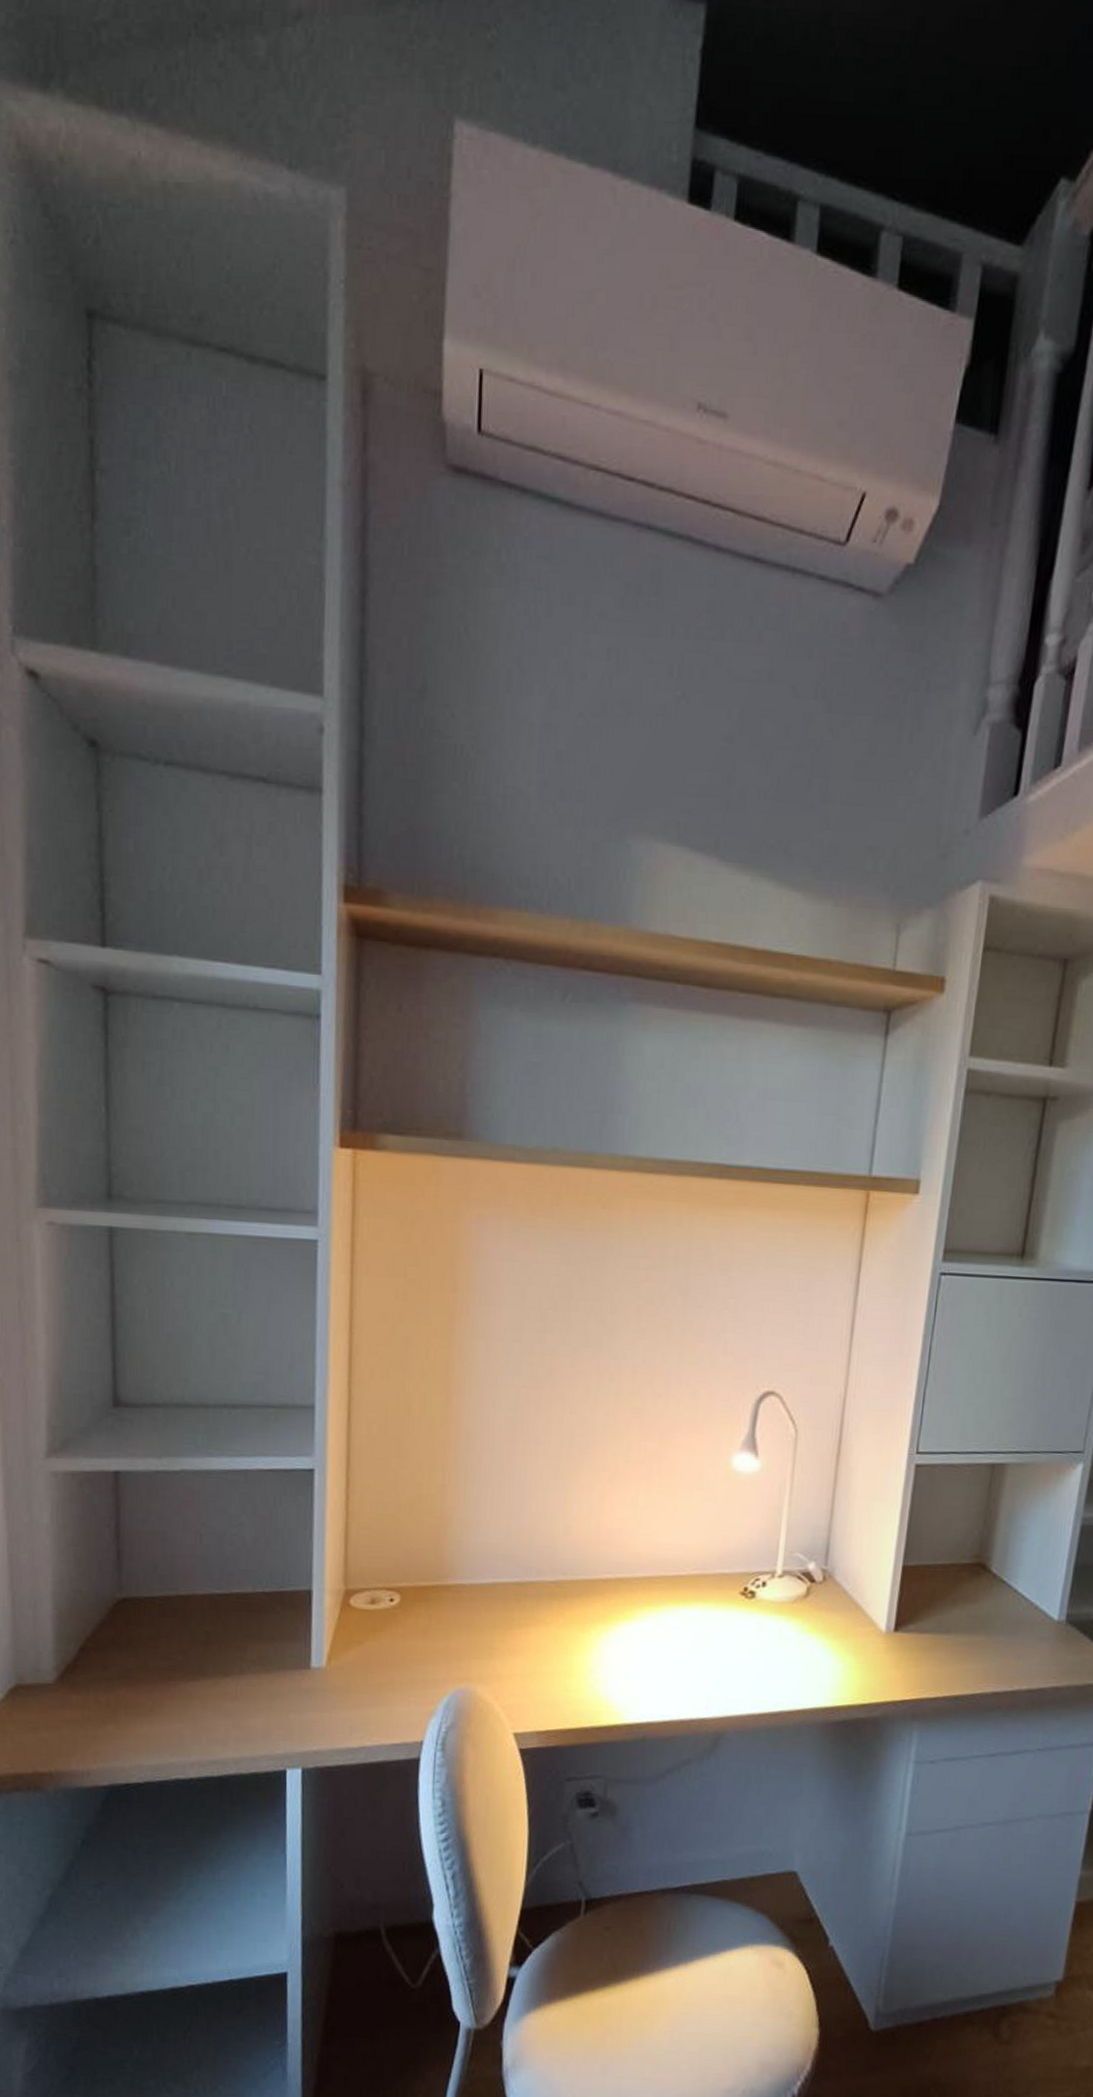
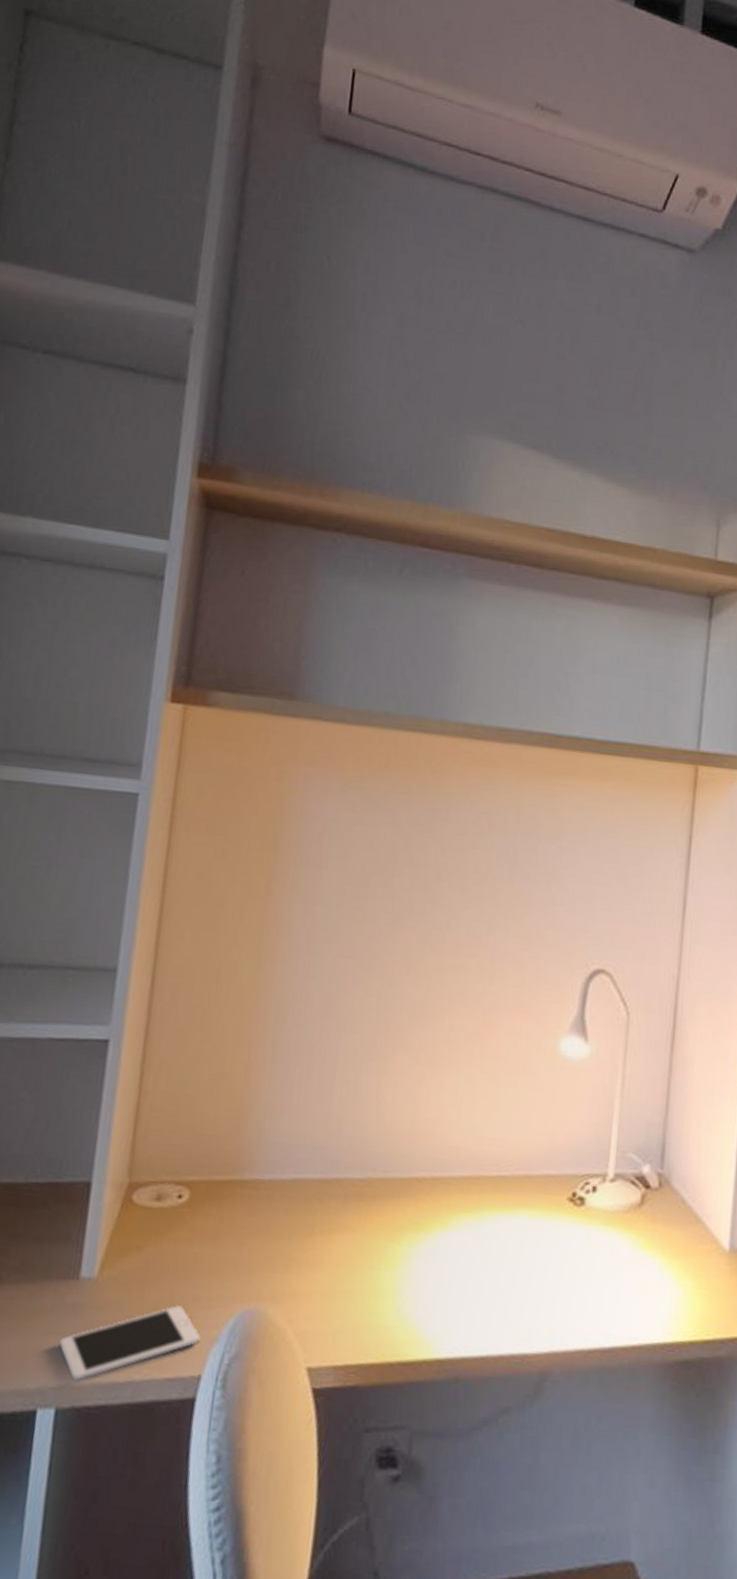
cell phone: none [299,1687,420,1747] -> present [59,1305,201,1381]

